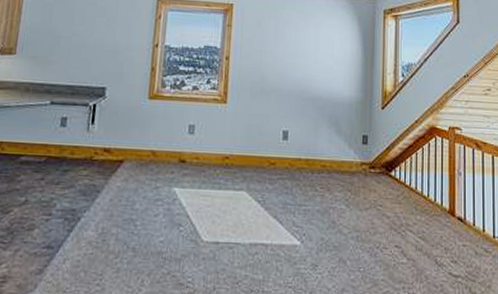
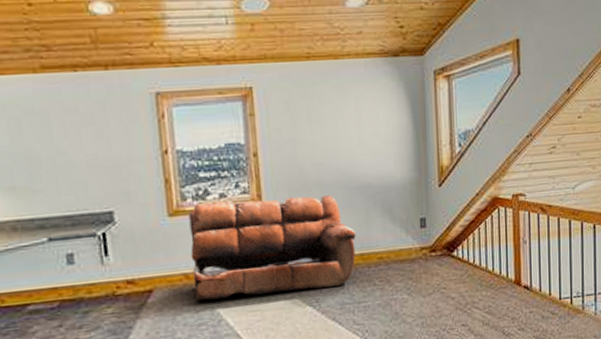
sofa: none [157,91,304,185] -> present [188,195,356,300]

